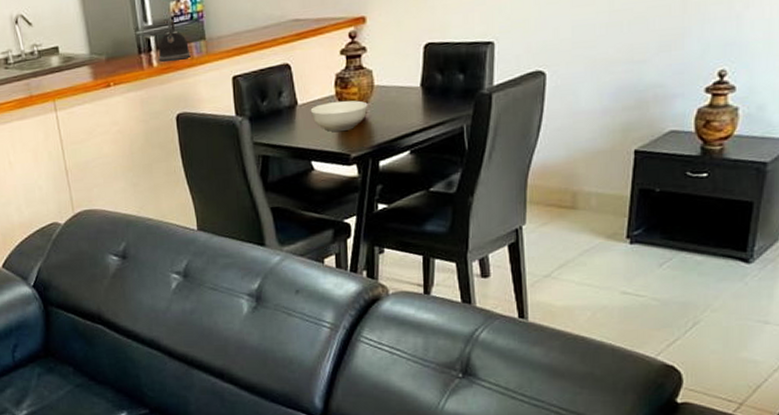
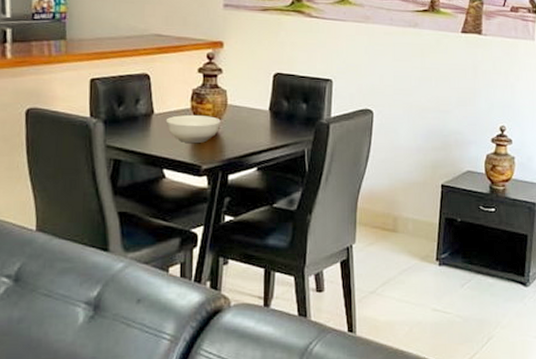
kettle: present [158,18,191,62] -> none [13,15,49,56]

